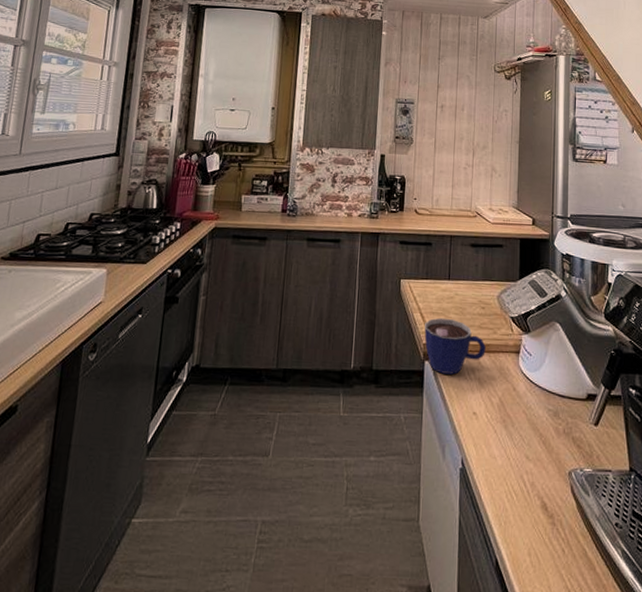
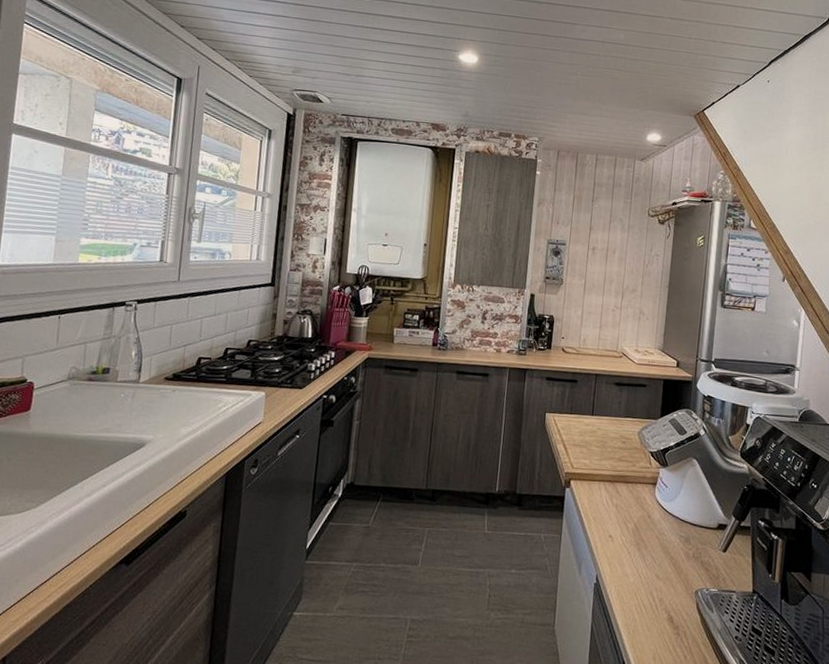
cup: present [424,317,486,375] -> none [566,449,624,501]

